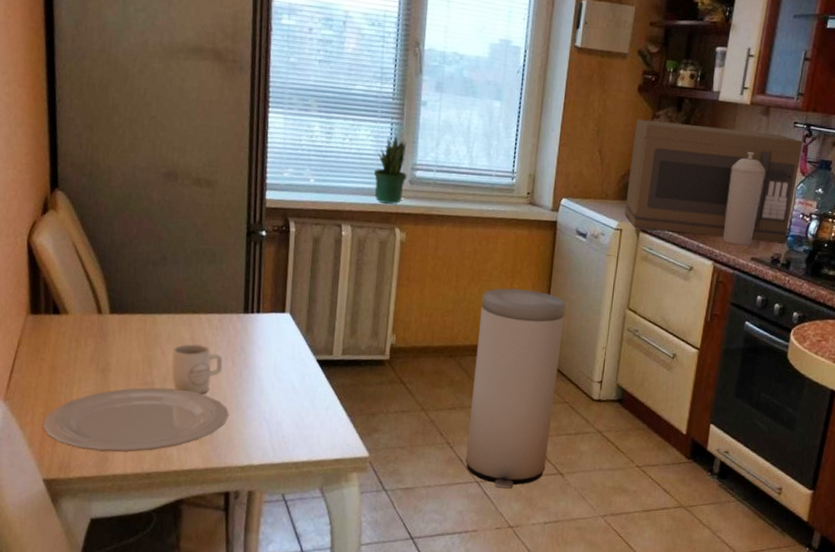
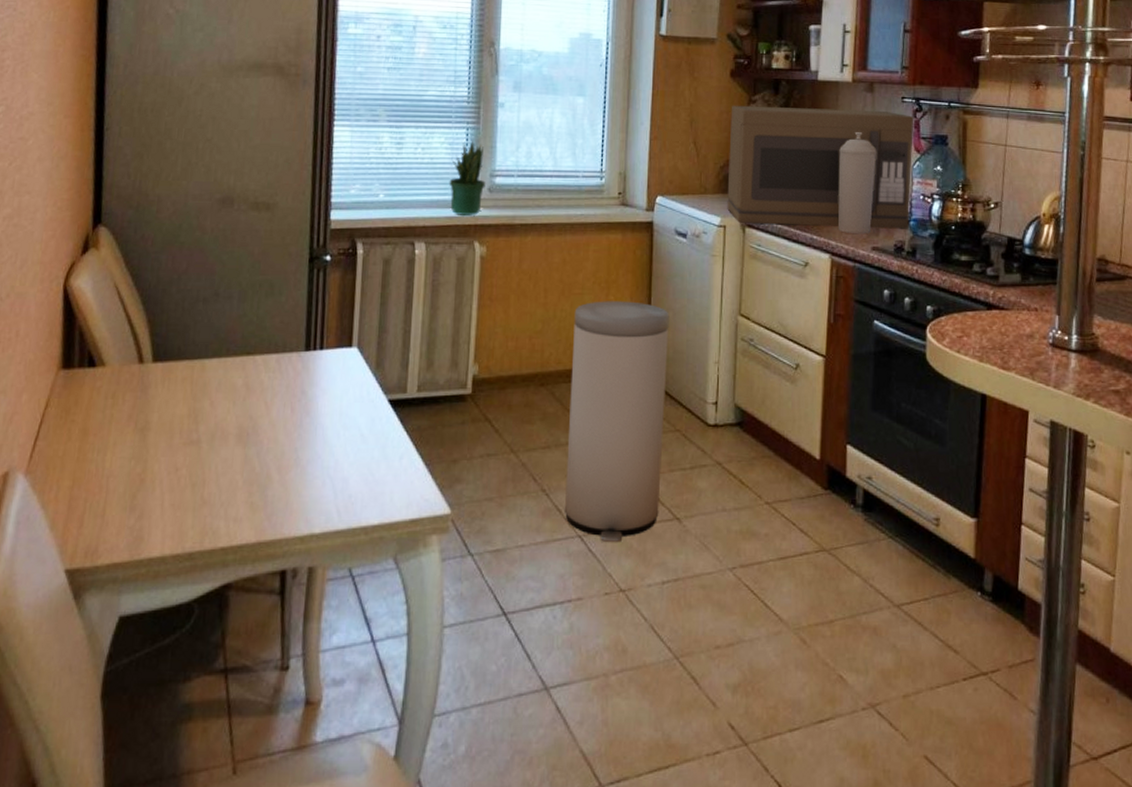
plate: present [43,387,228,452] -> none [68,446,286,530]
mug: present [171,343,223,395] -> none [221,390,280,451]

